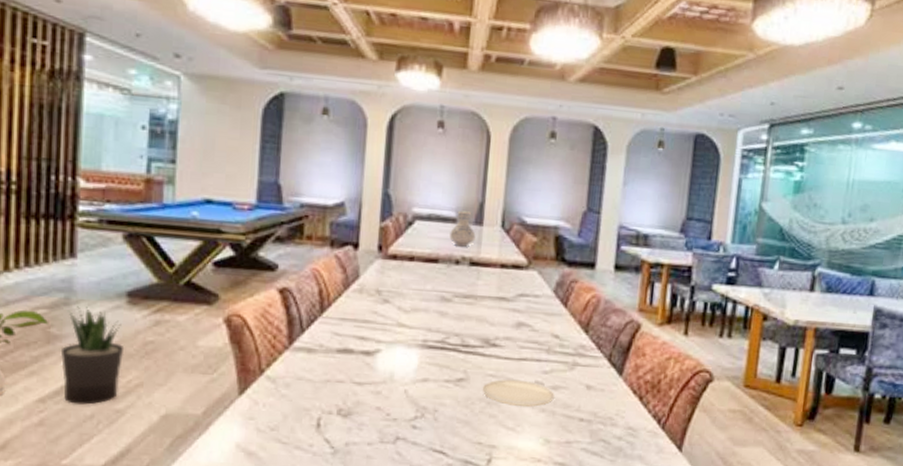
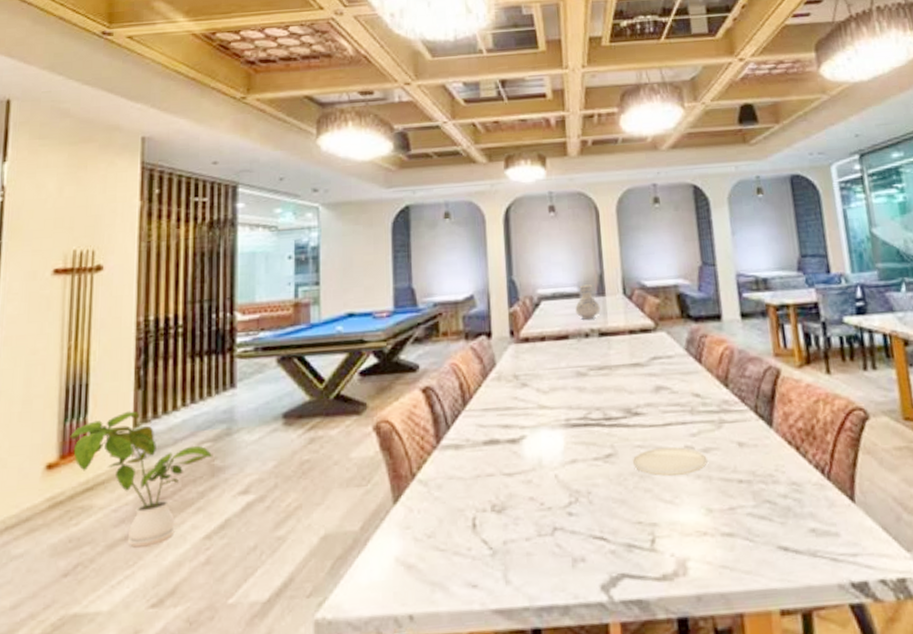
planter: present [60,306,125,405] -> none [224,434,283,536]

